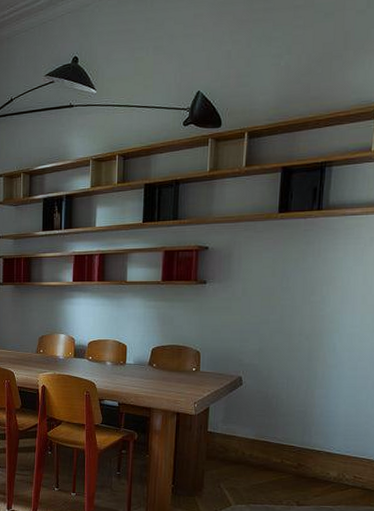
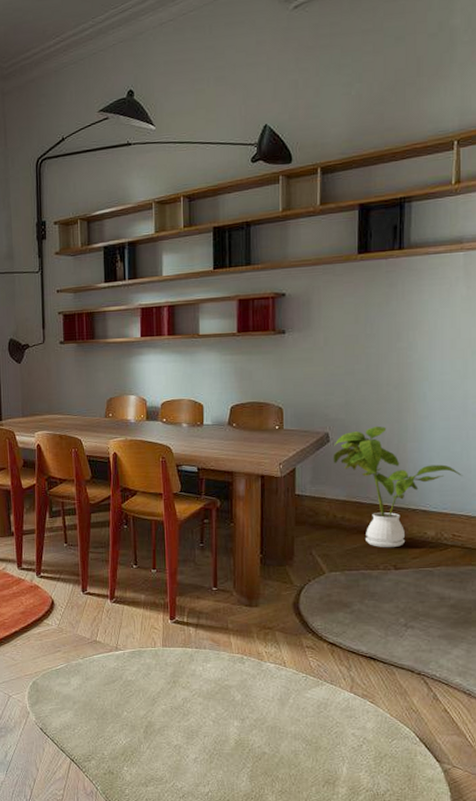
house plant: none [244,372,366,486] -> present [333,425,462,548]

